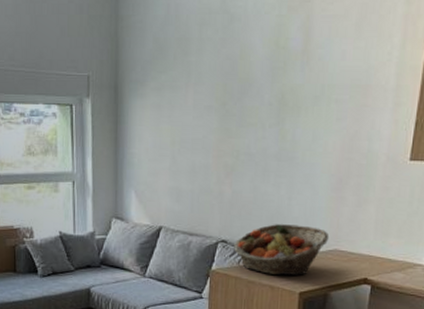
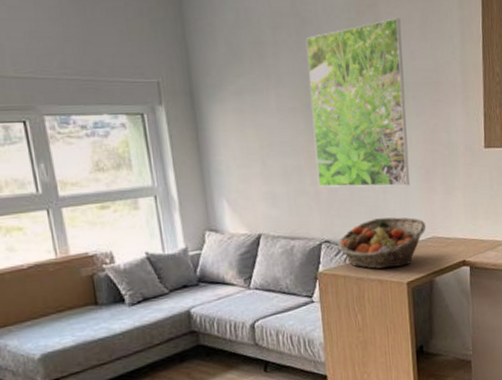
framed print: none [223,14,335,194] -> present [305,18,410,188]

